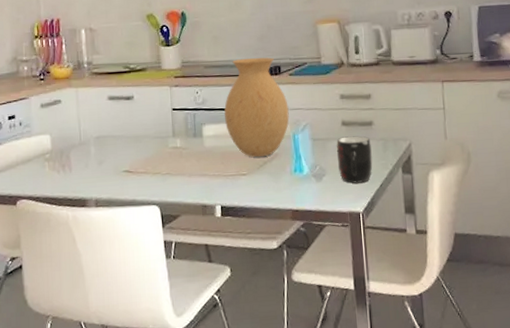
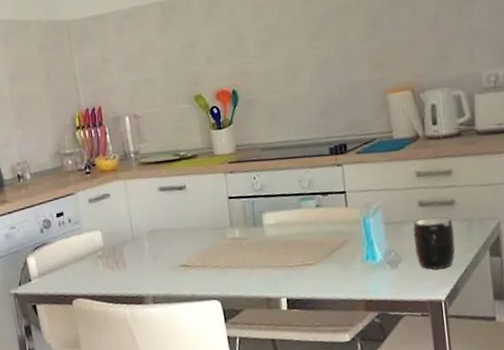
vase: present [224,57,289,157] -> none [285,135,359,245]

